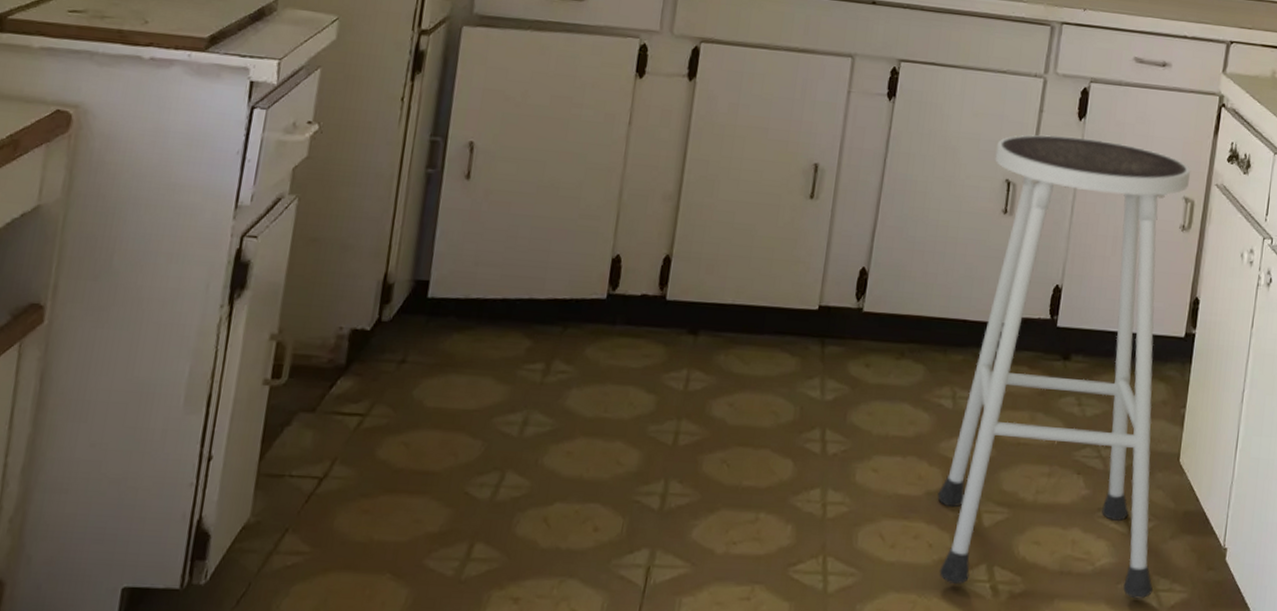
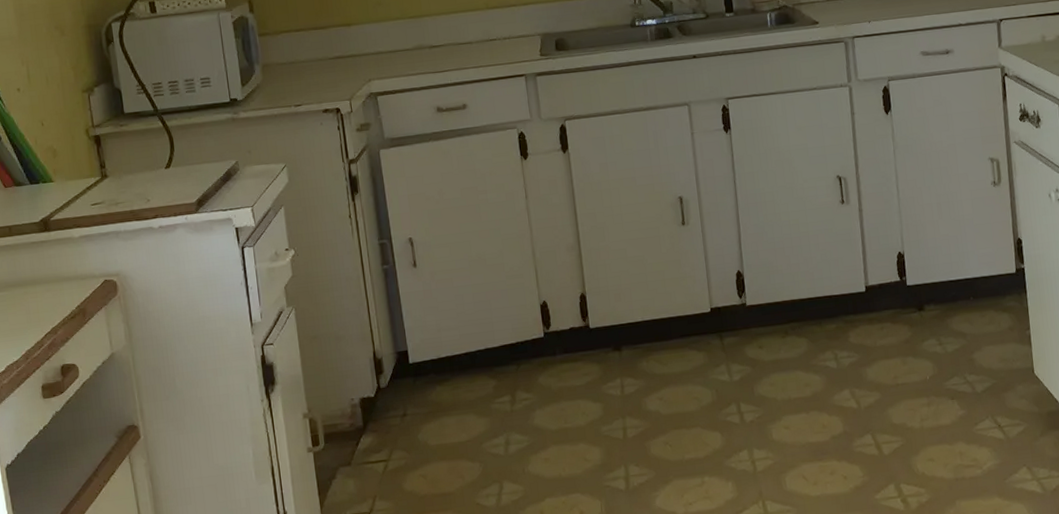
stool: present [937,134,1191,599] -> none [822,125,1035,504]

